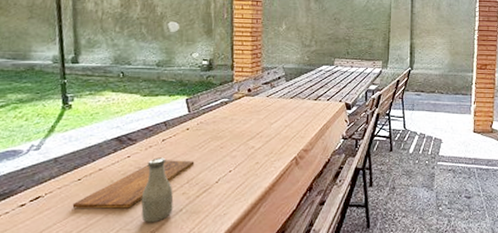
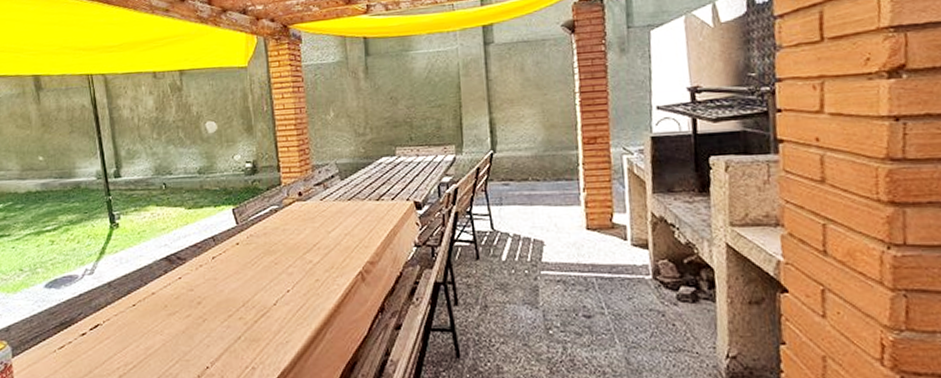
cutting board: present [72,160,195,209] -> none [130,279,249,337]
bottle: present [141,157,174,223] -> none [197,277,231,353]

